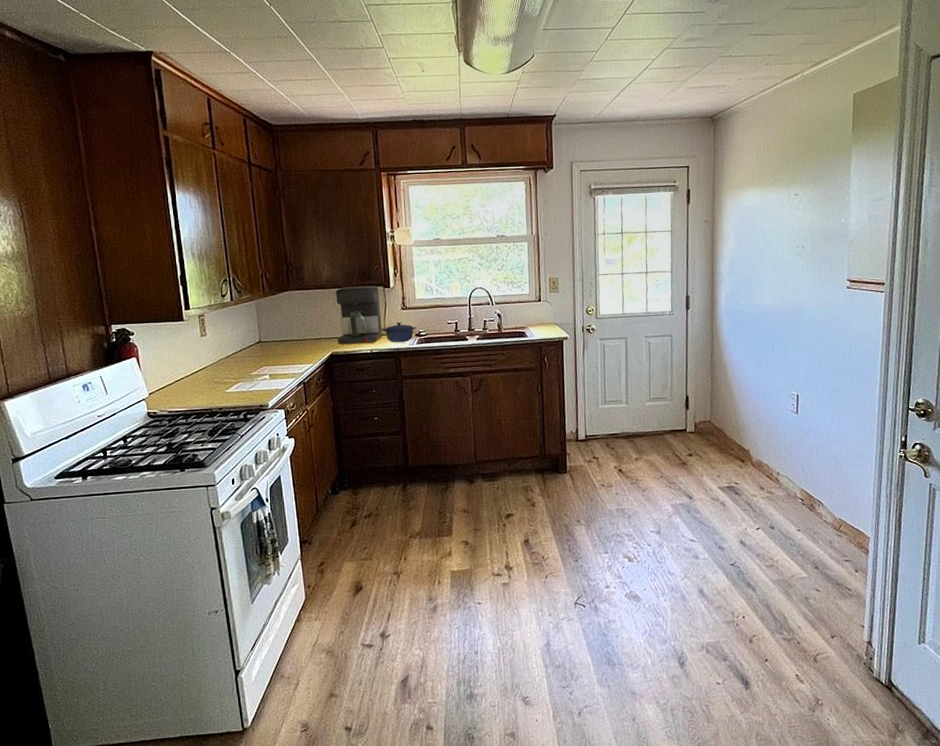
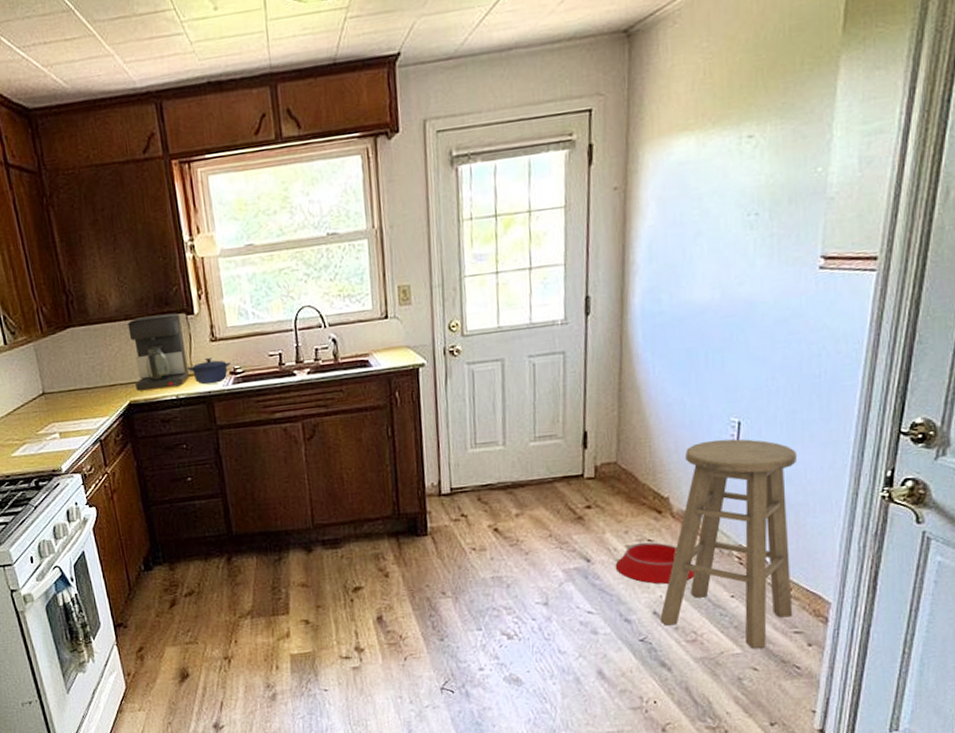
pet bowl: none [711,485,770,519] -> present [615,542,694,584]
bar stool: none [745,407,843,573] -> present [660,438,798,648]

